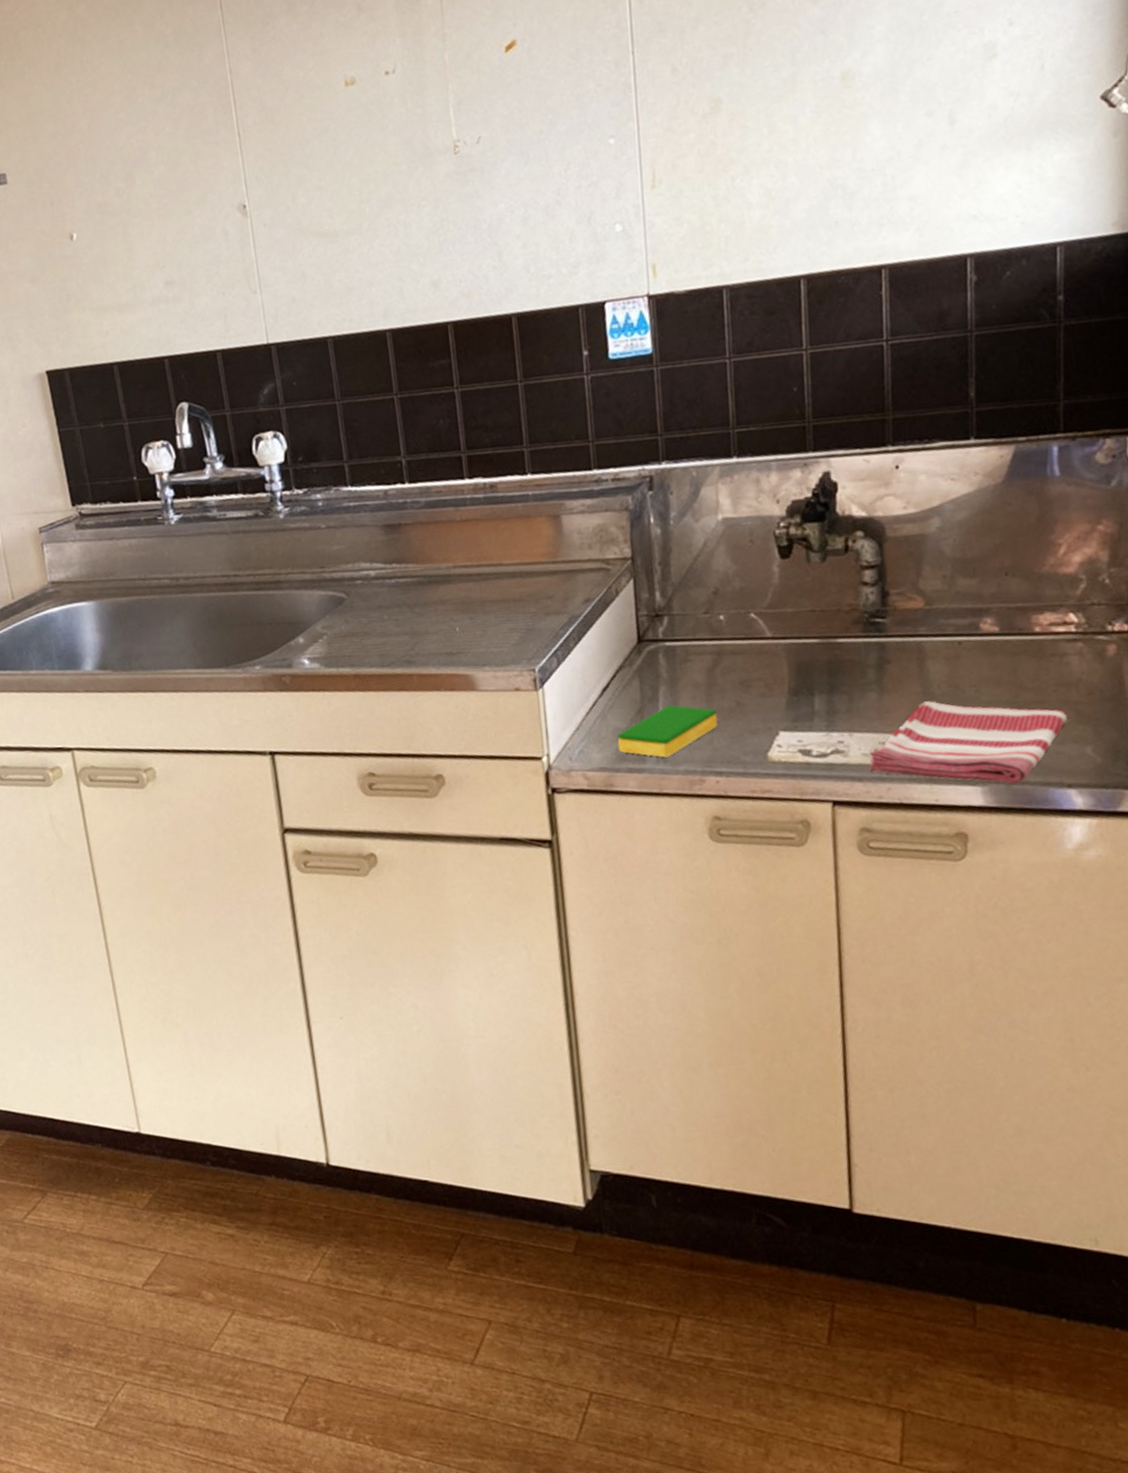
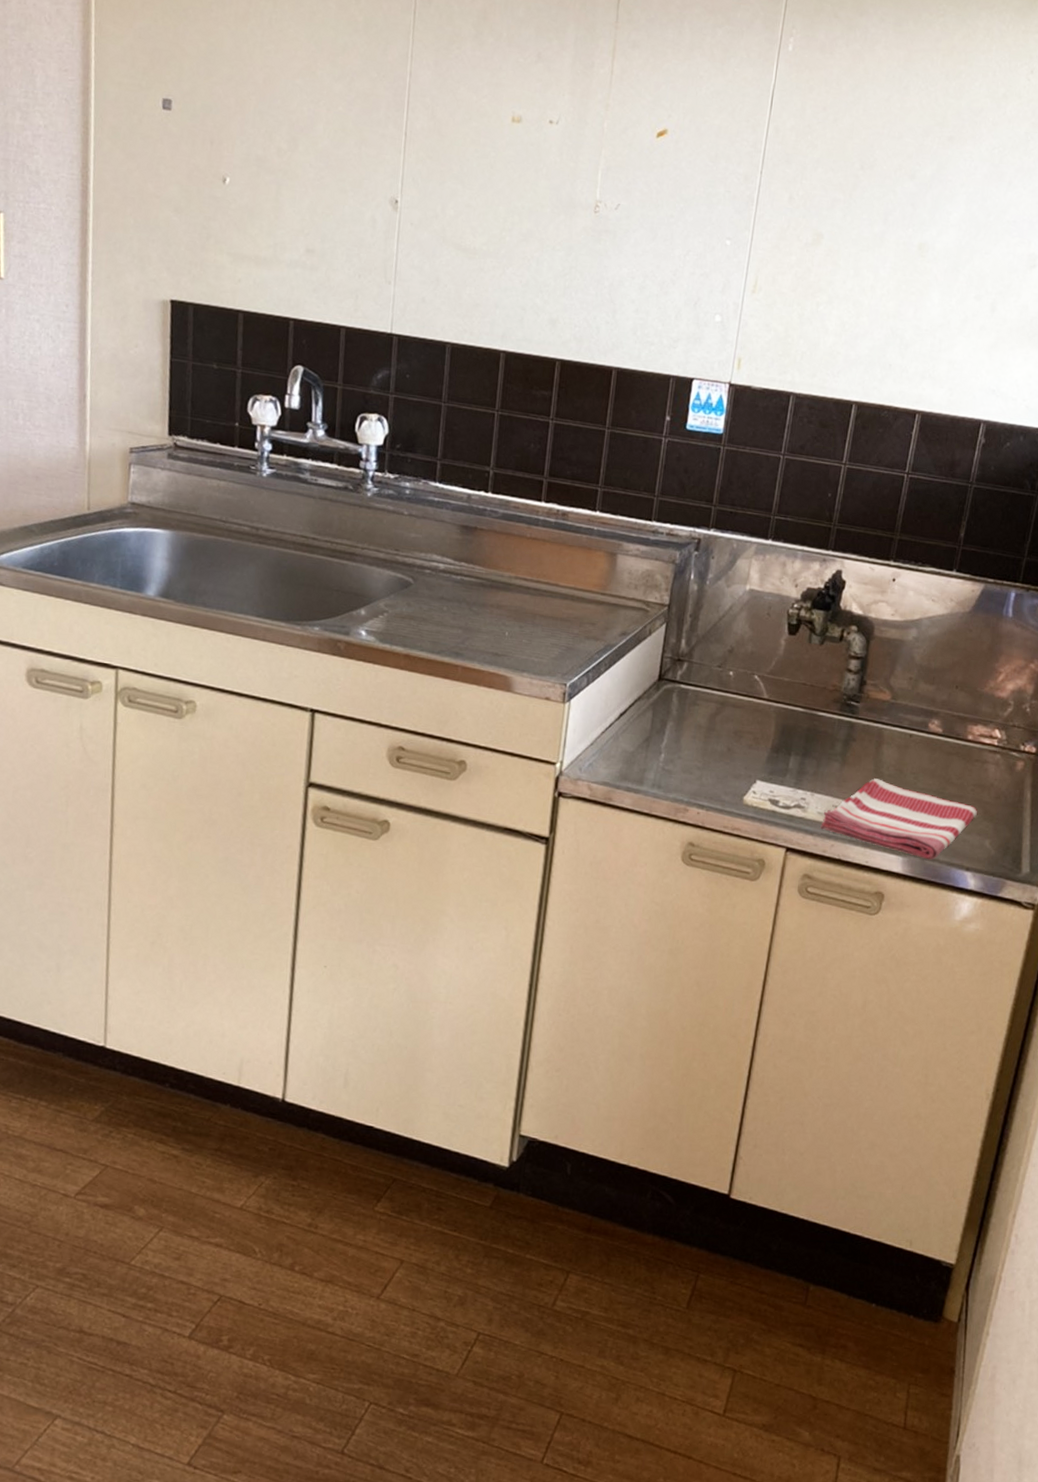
dish sponge: present [617,705,718,758] -> none [622,739,711,784]

